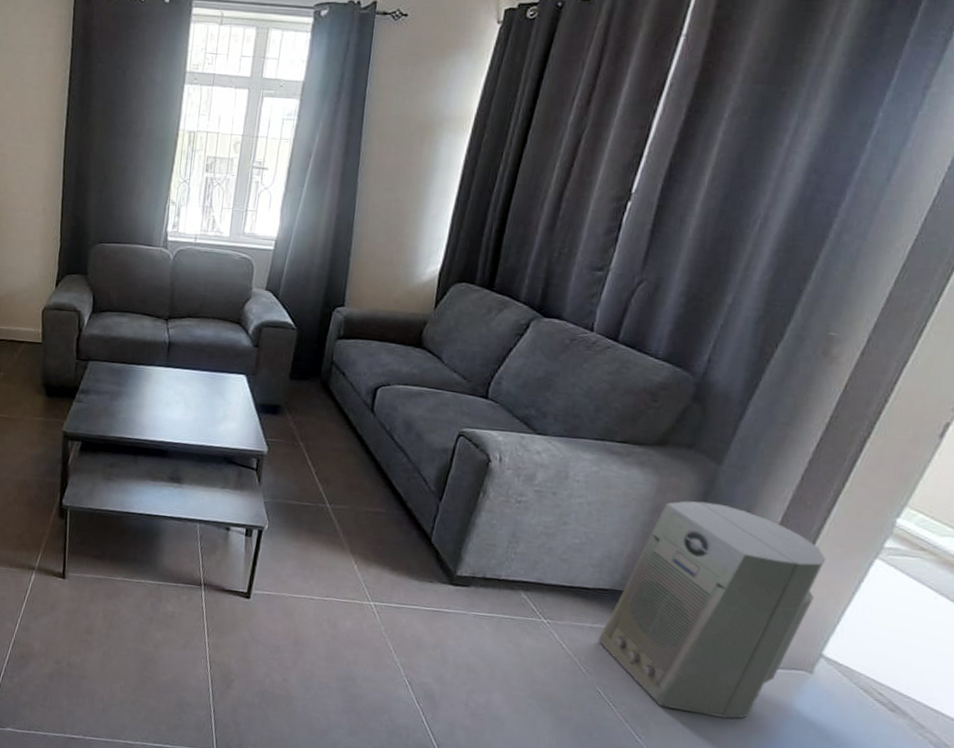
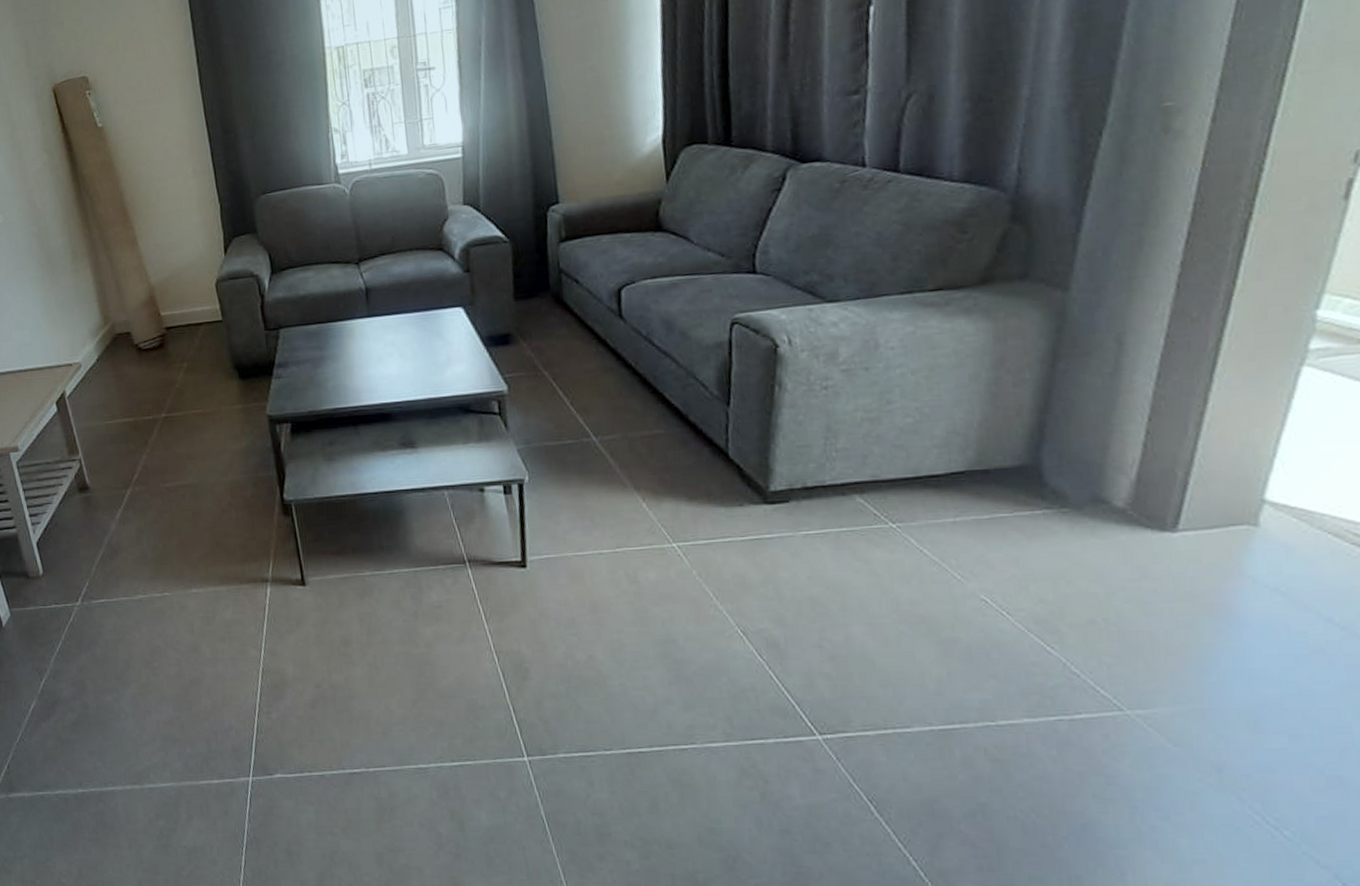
air purifier: present [598,500,827,719] -> none [967,338,1237,605]

